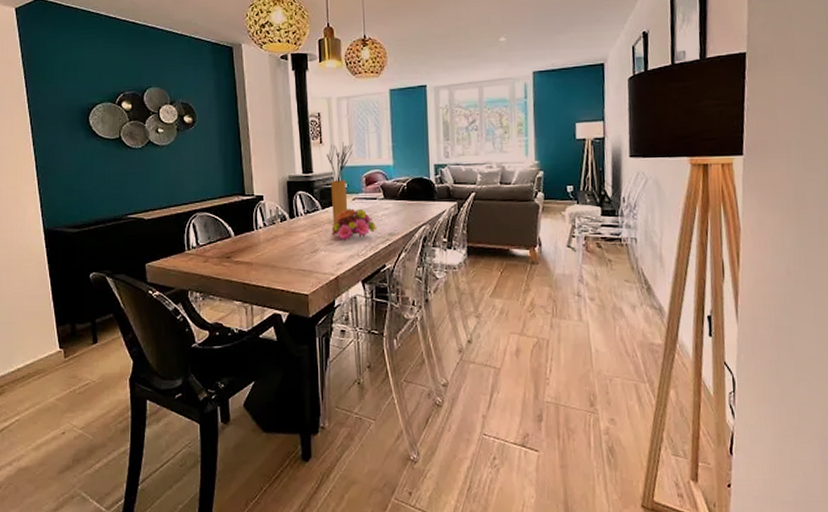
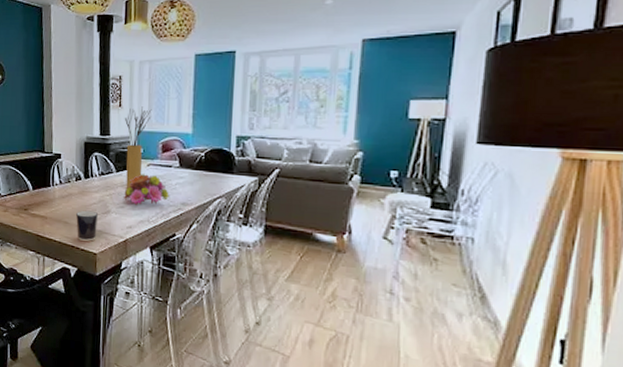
mug: none [284,251,307,284] -> present [76,210,99,242]

